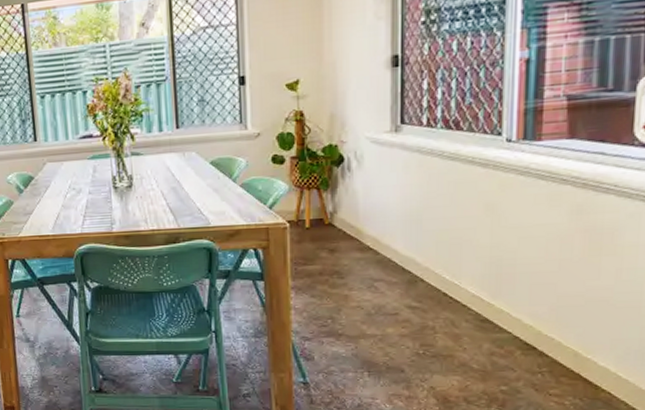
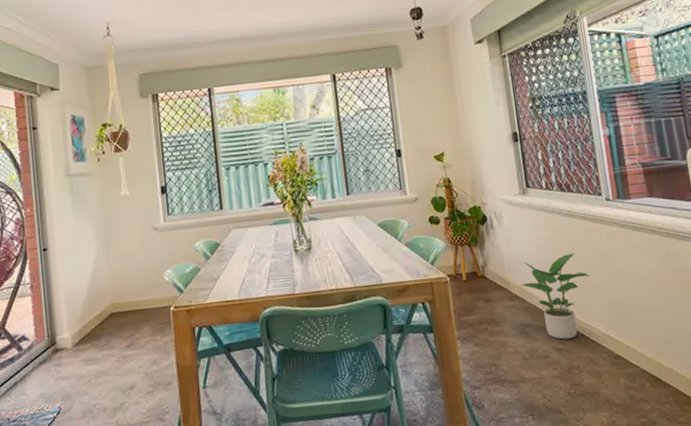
potted plant: none [376,202,466,298] -> present [521,252,589,340]

